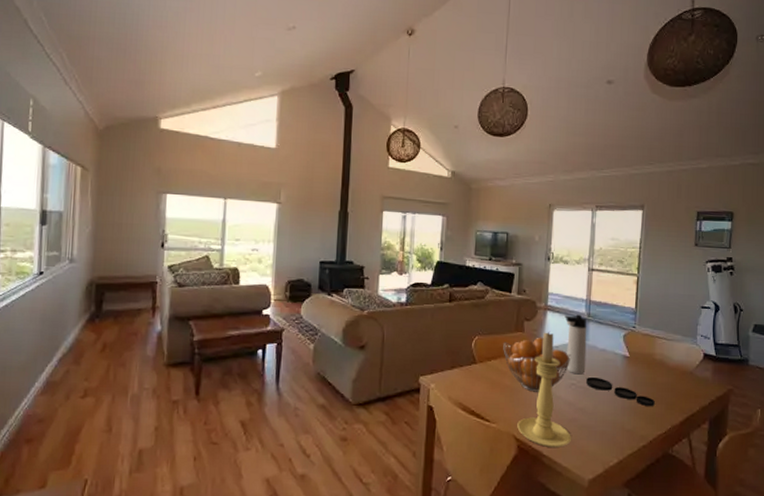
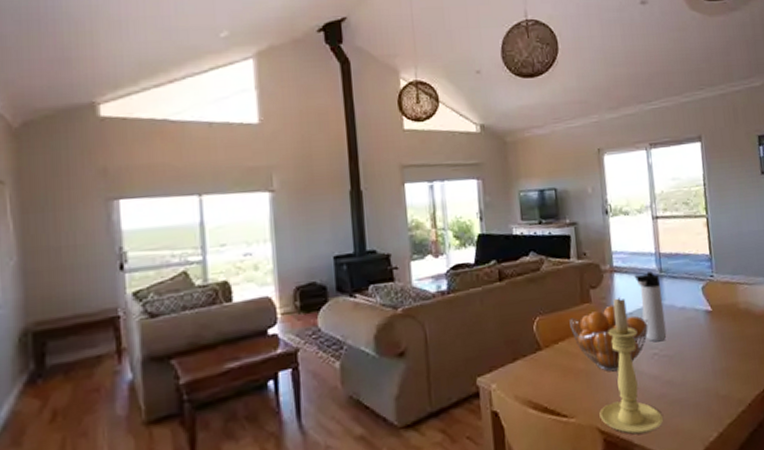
plate: present [586,376,655,407] -> none [669,340,748,365]

